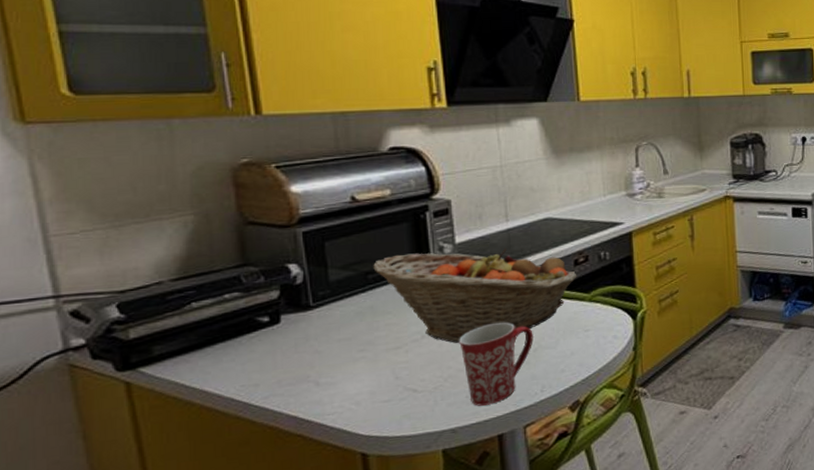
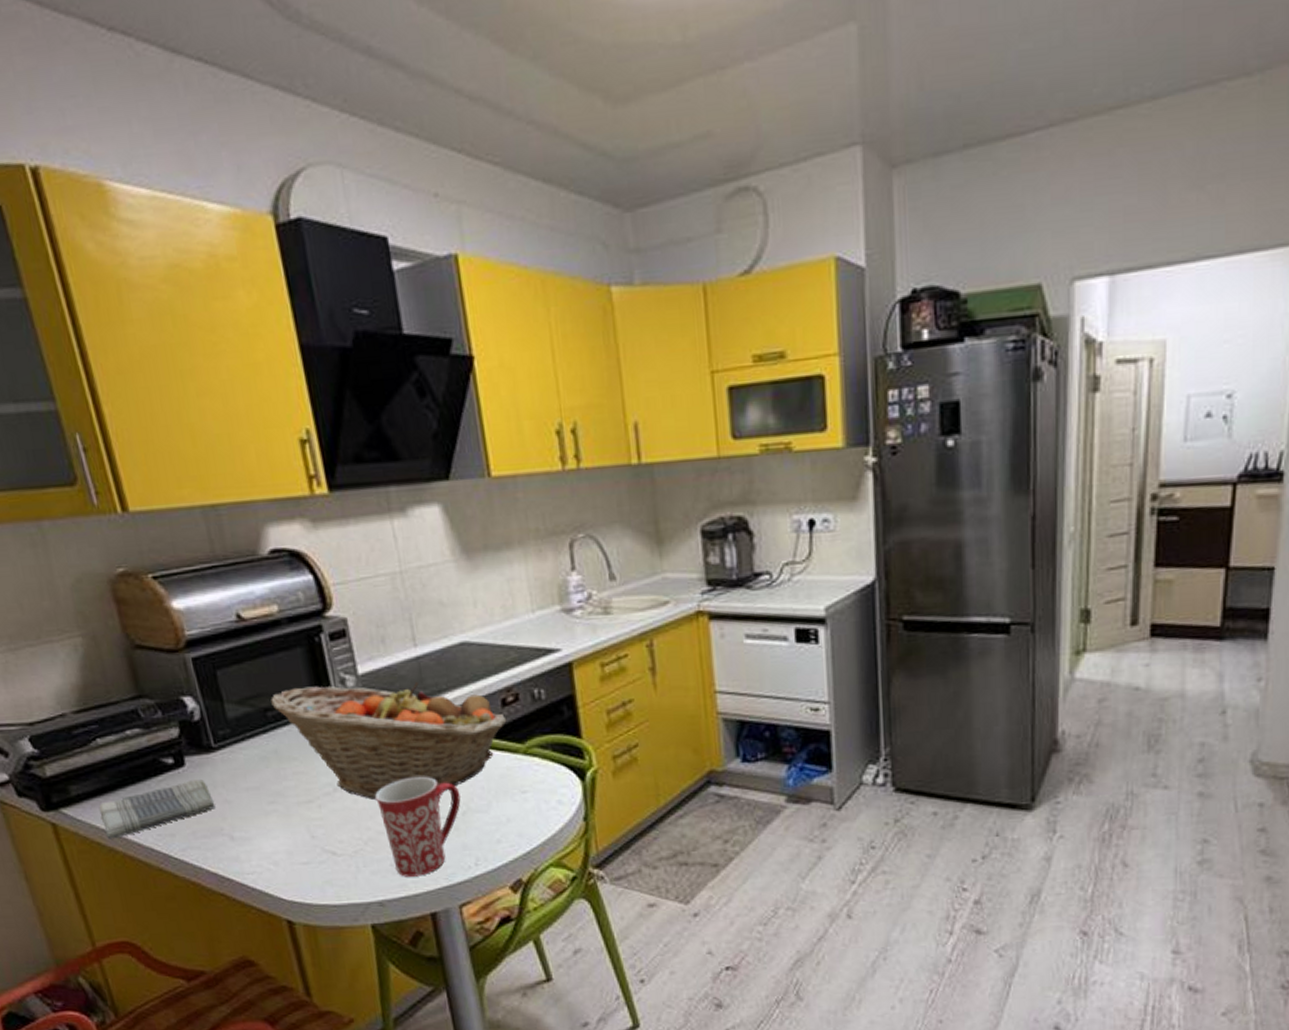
dish towel: none [181,334,305,393] -> present [98,779,216,839]

